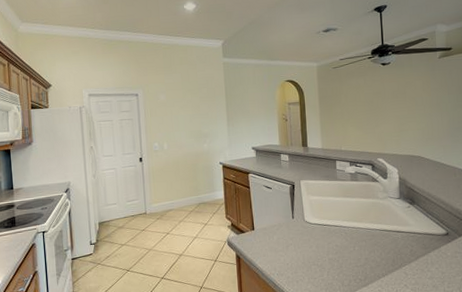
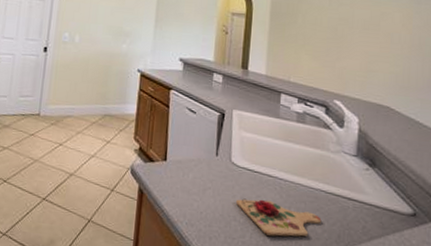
cutting board: none [312,244,379,271] -> present [235,198,322,237]

